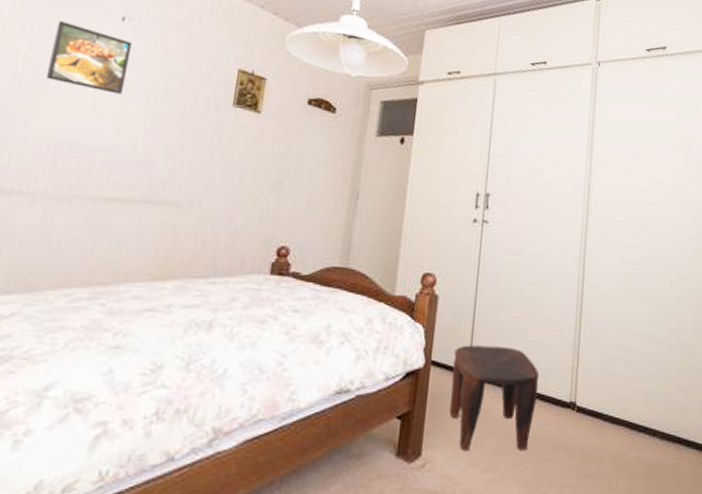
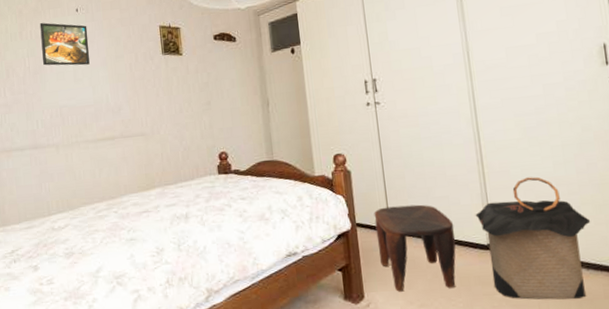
laundry hamper: none [563,331,673,473] -> present [475,176,591,300]

